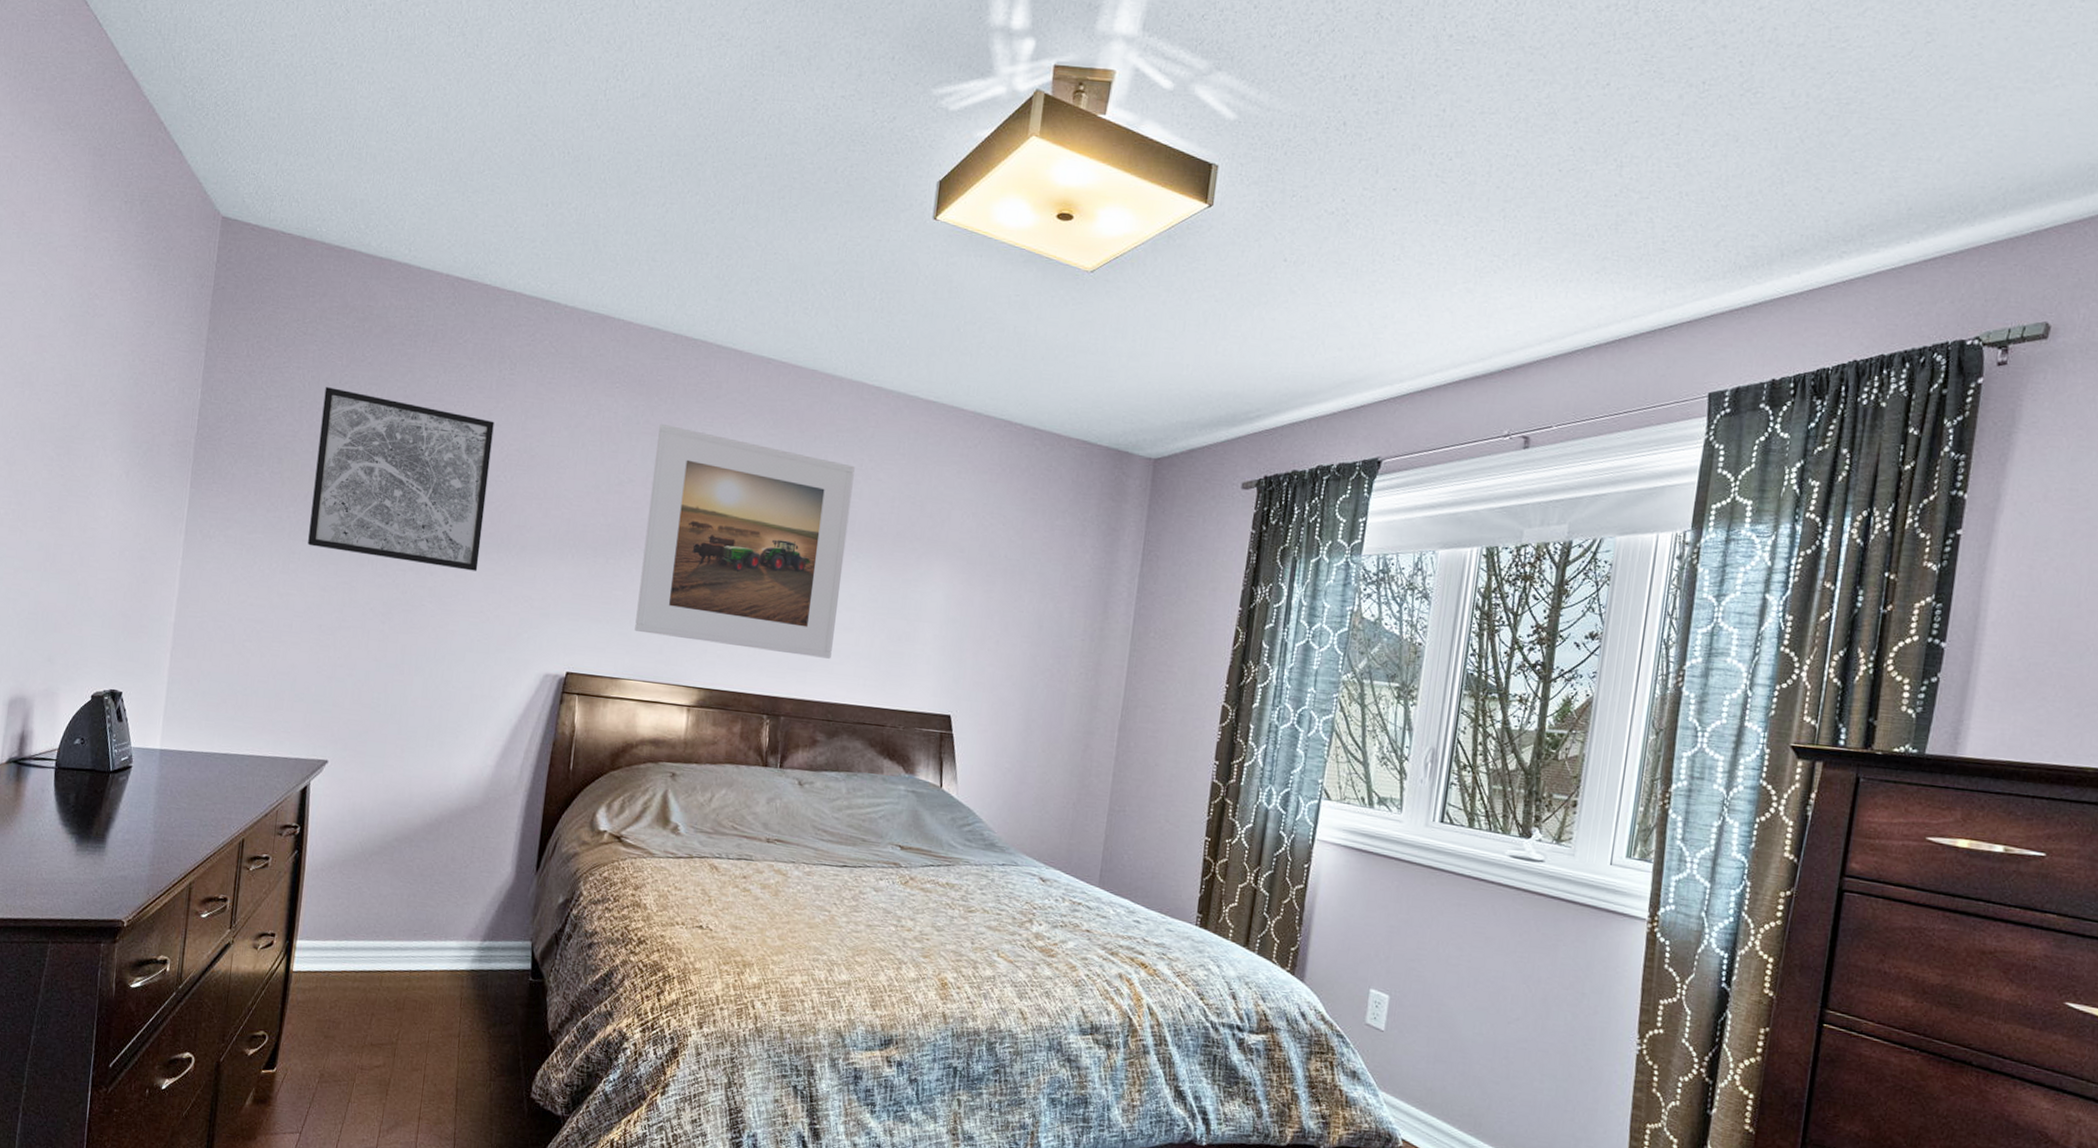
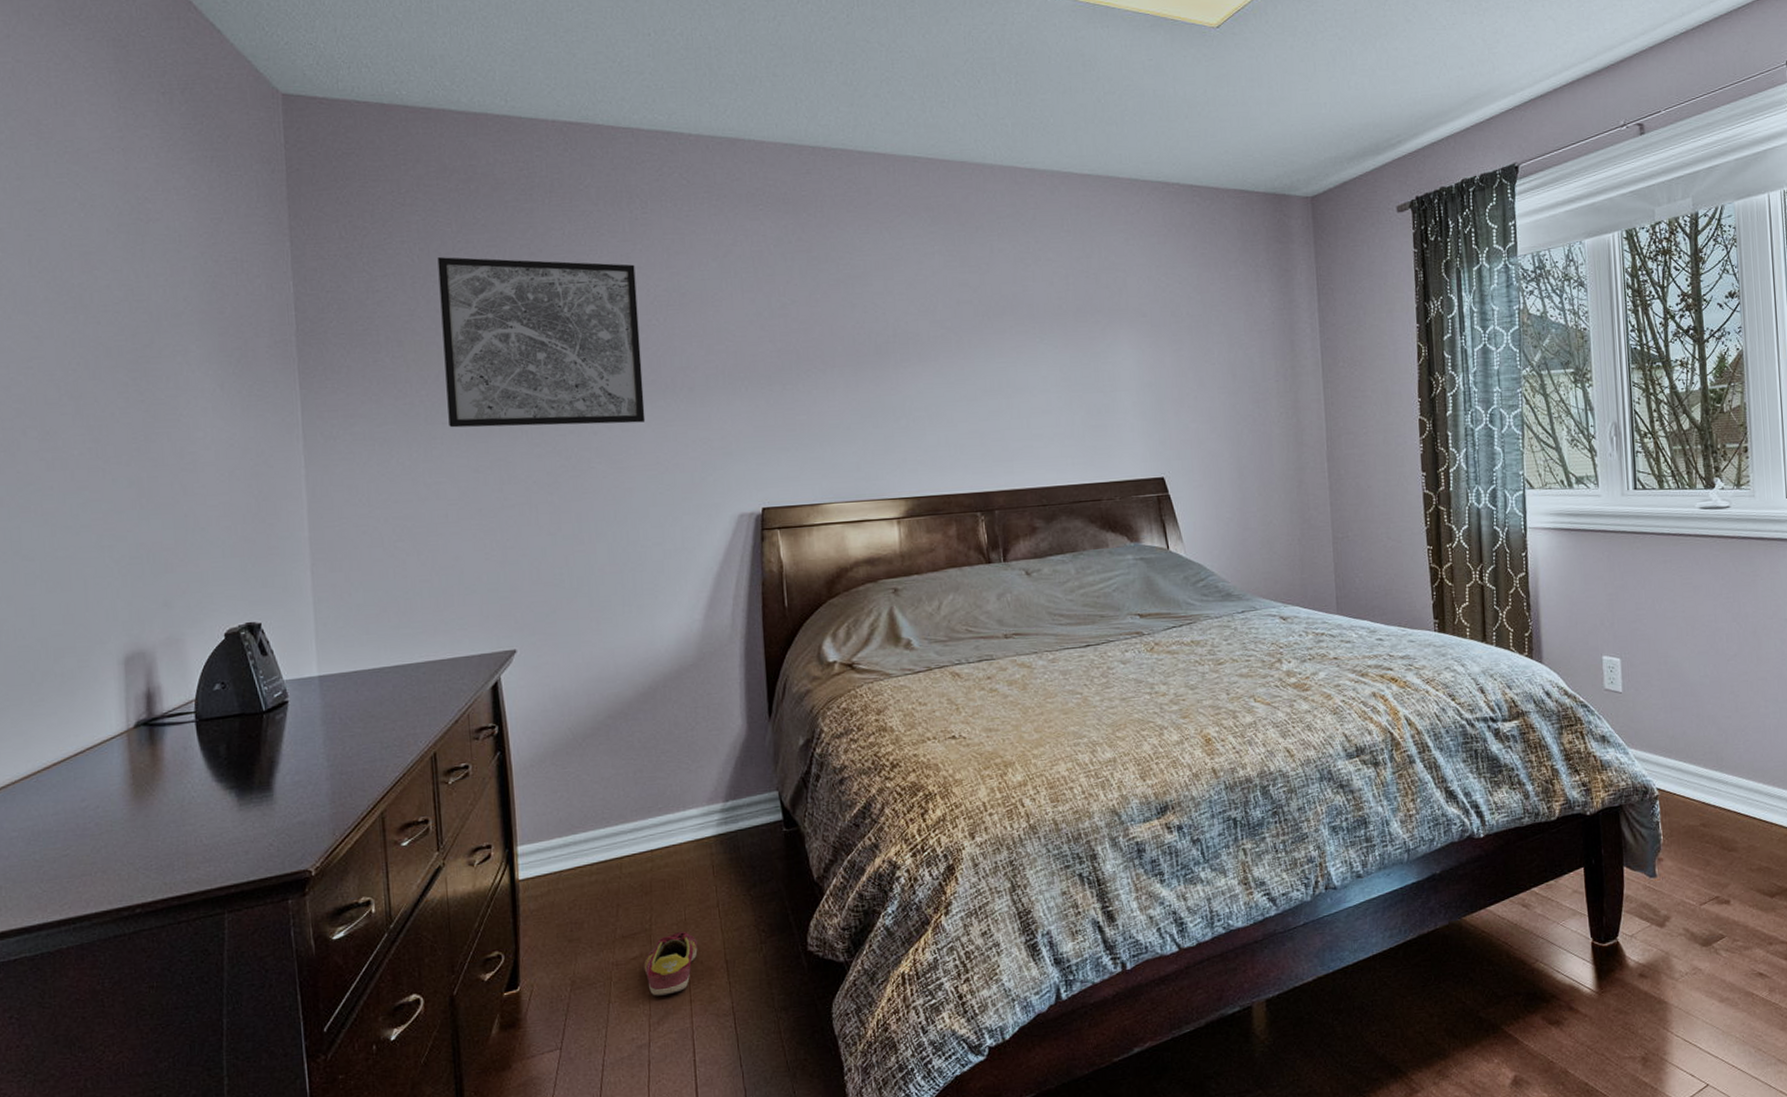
shoe: none [384,1051,435,1108] -> present [643,931,698,996]
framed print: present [635,423,855,659] -> none [813,238,1035,454]

